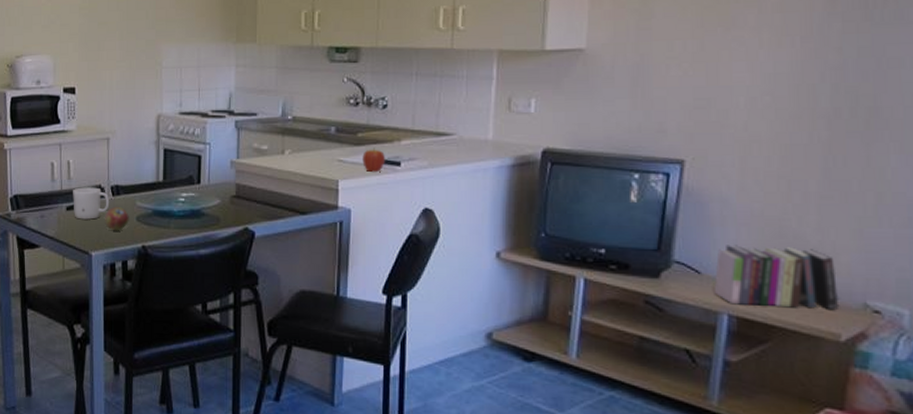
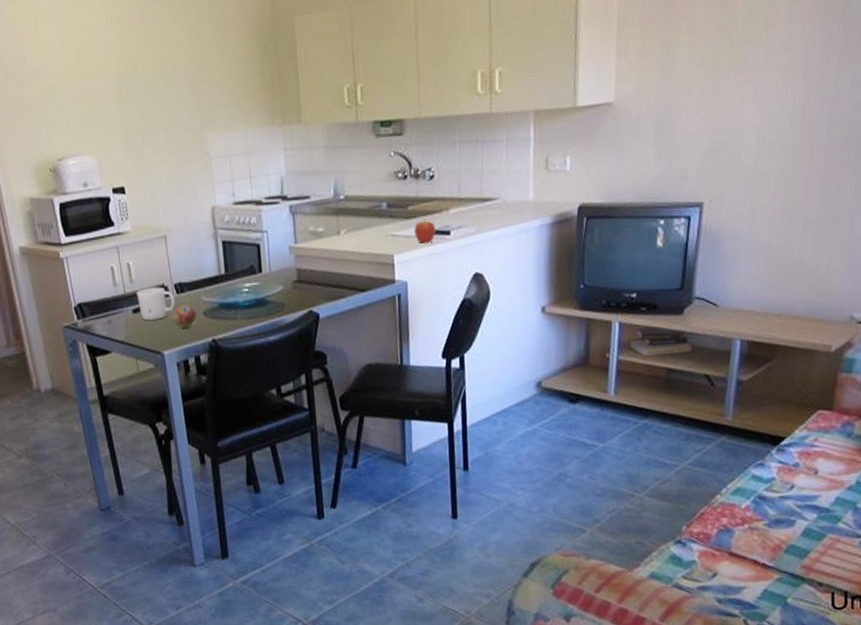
books: none [596,286,669,322] -> present [629,326,692,357]
books: present [713,245,839,311] -> none [728,273,831,331]

